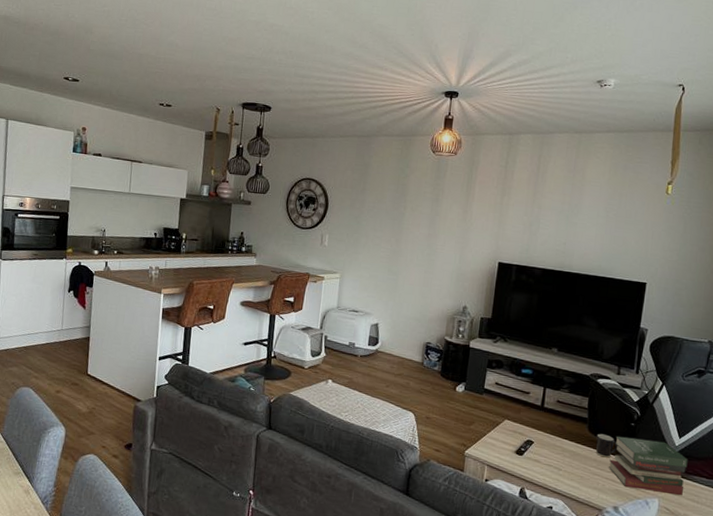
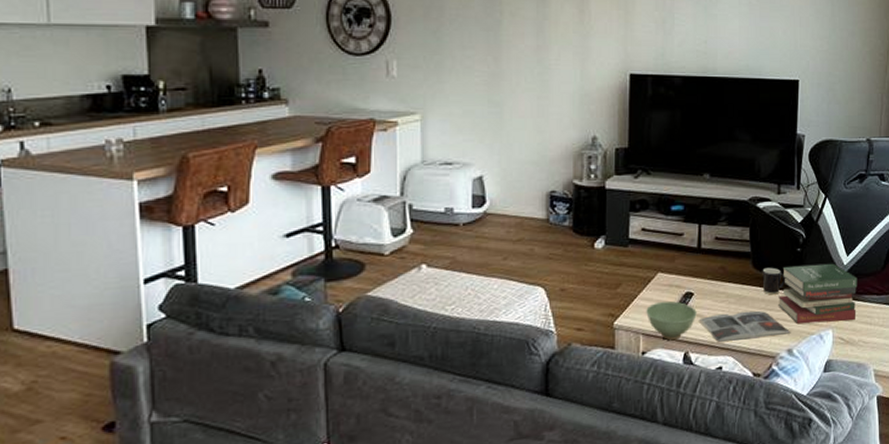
bowl: none [492,443,535,476] -> present [646,301,697,341]
magazine: none [535,463,619,494] -> present [698,310,791,342]

